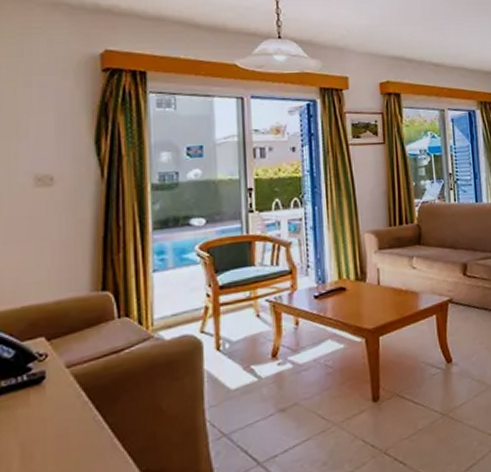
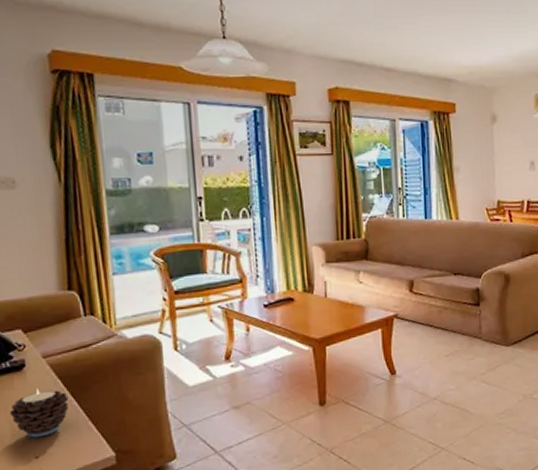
candle: none [21,404,93,463] -> present [9,389,69,438]

